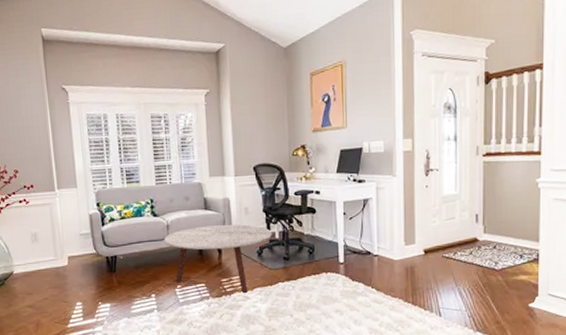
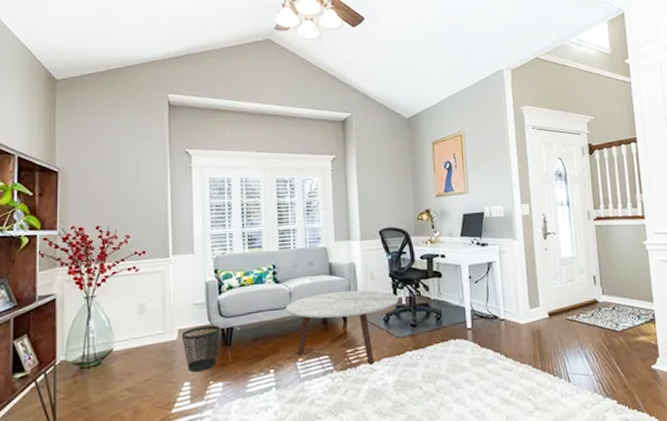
wastebasket: none [71,253,105,294] -> present [181,325,220,372]

